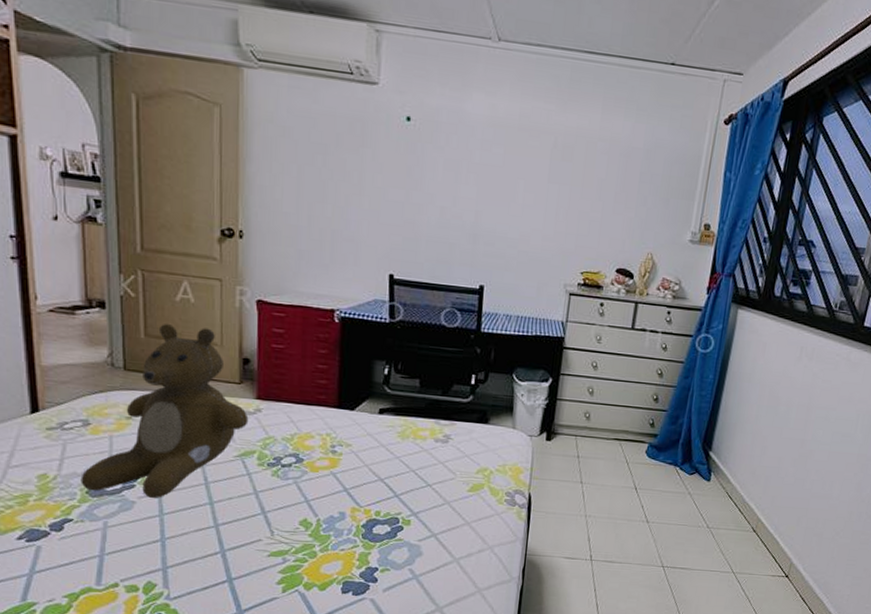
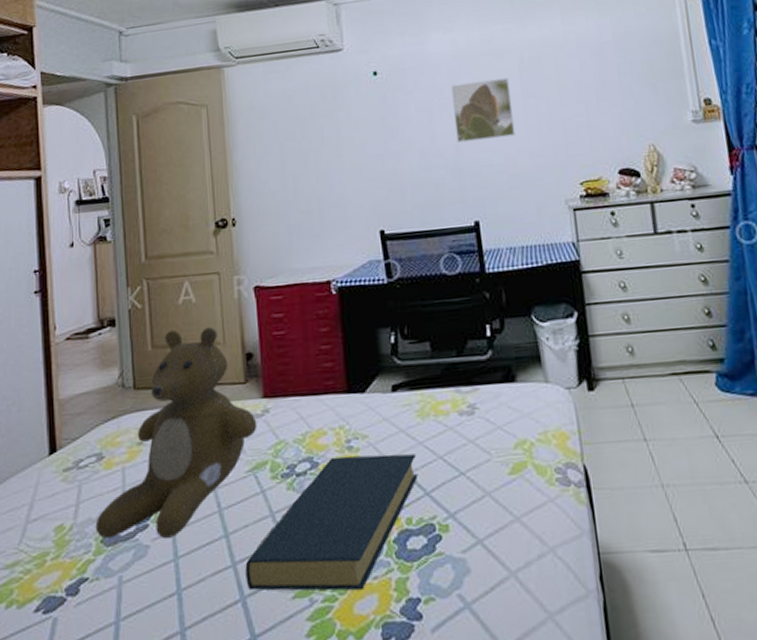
hardback book: none [226,457,393,557] -> present [245,454,419,591]
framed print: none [478,151,539,215] -> present [451,78,516,144]

